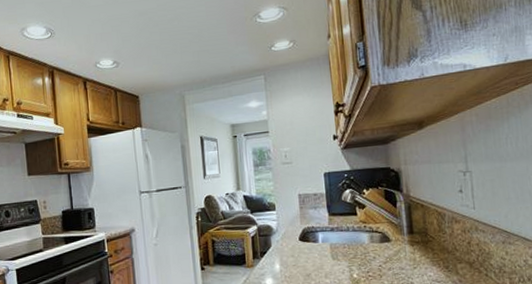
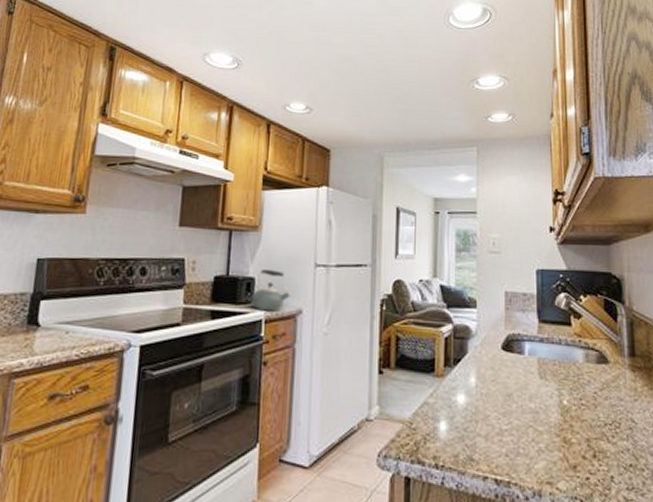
kettle: none [93,200,125,233] -> present [251,270,292,311]

